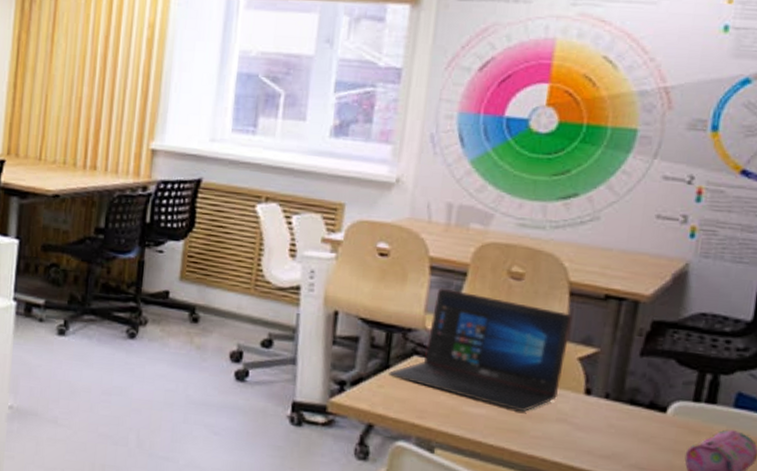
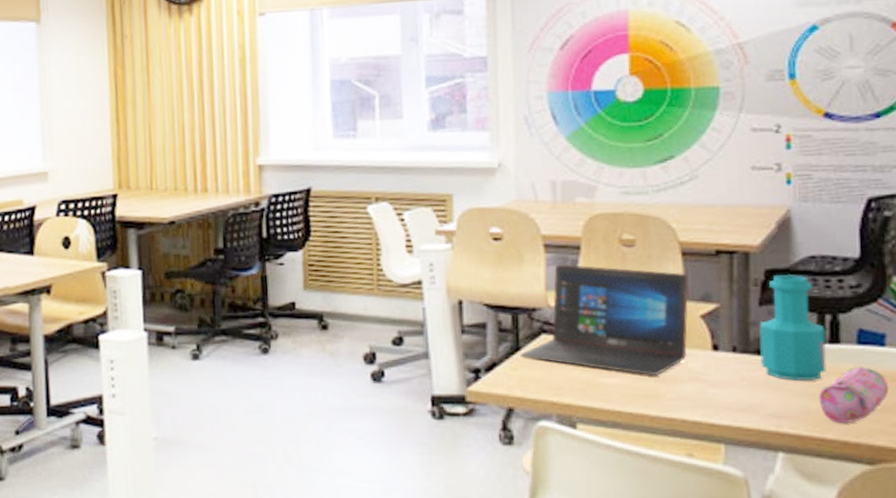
bottle: none [632,327,703,438] -> present [759,275,827,381]

